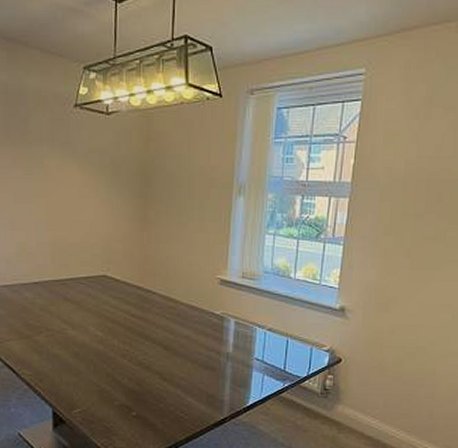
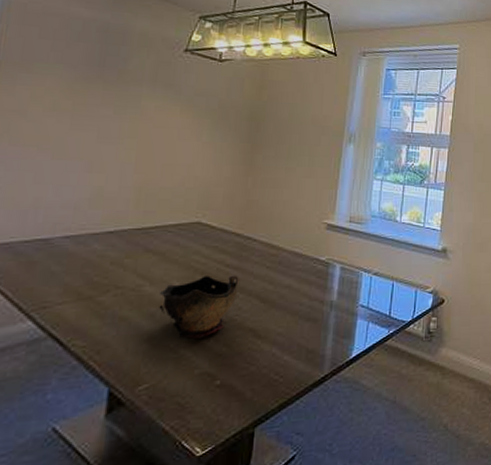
decorative bowl: none [79,323,144,376] -> present [158,275,239,339]

